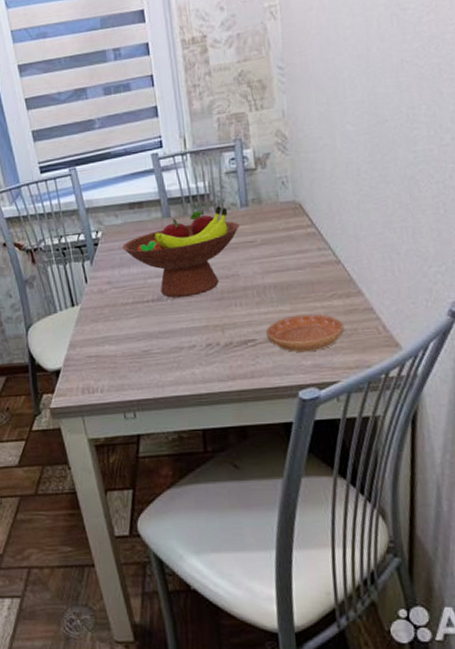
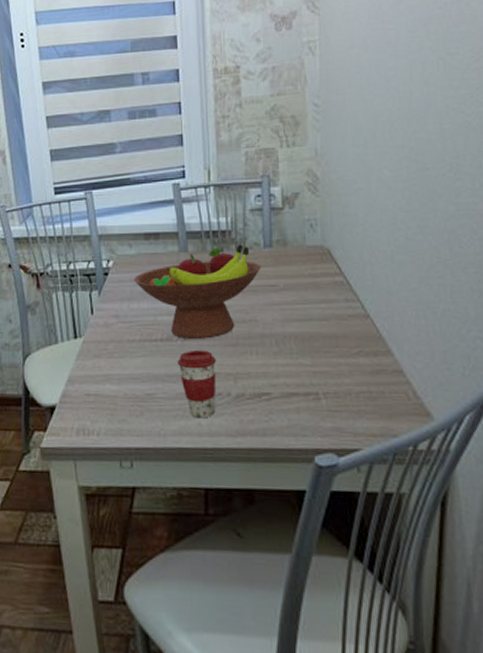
coffee cup: none [169,306,207,368] -> present [177,349,217,419]
saucer: present [266,313,344,352] -> none [283,370,370,412]

